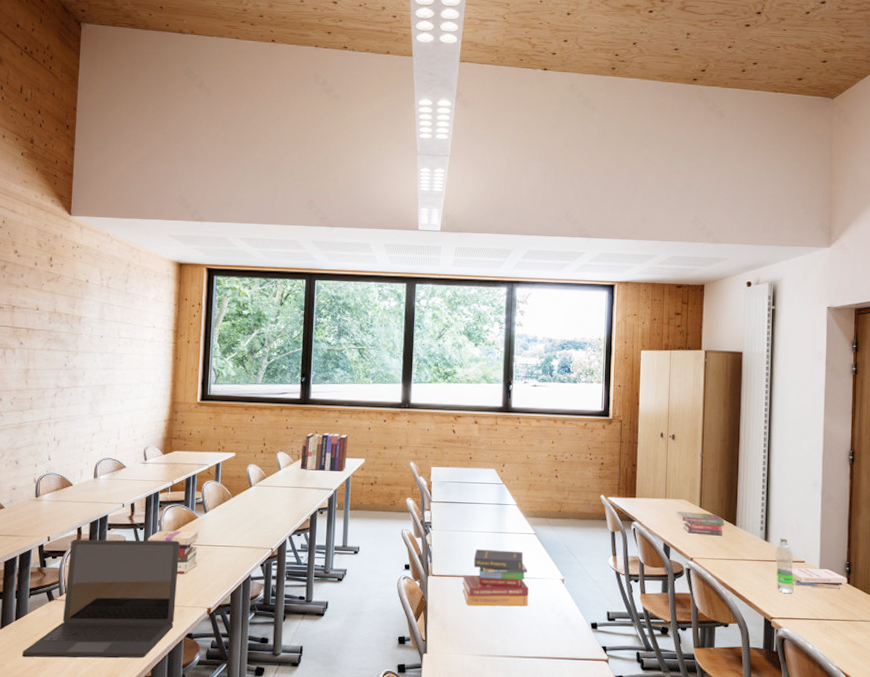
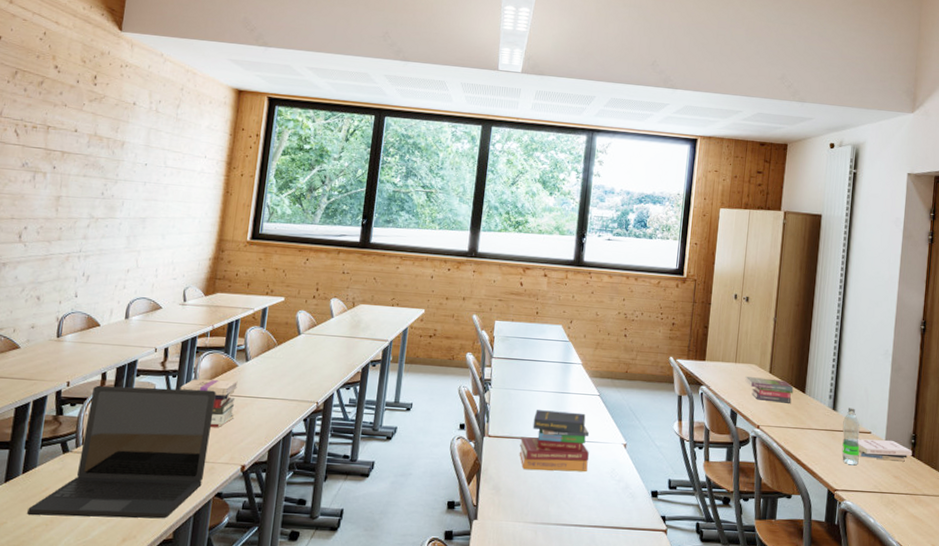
books: present [300,432,349,472] -> none [354,279,409,322]

